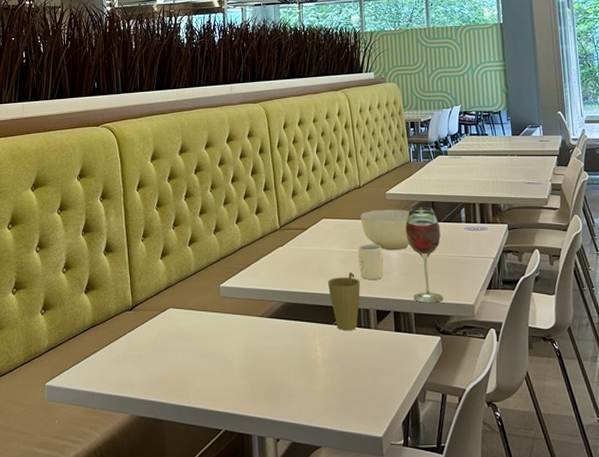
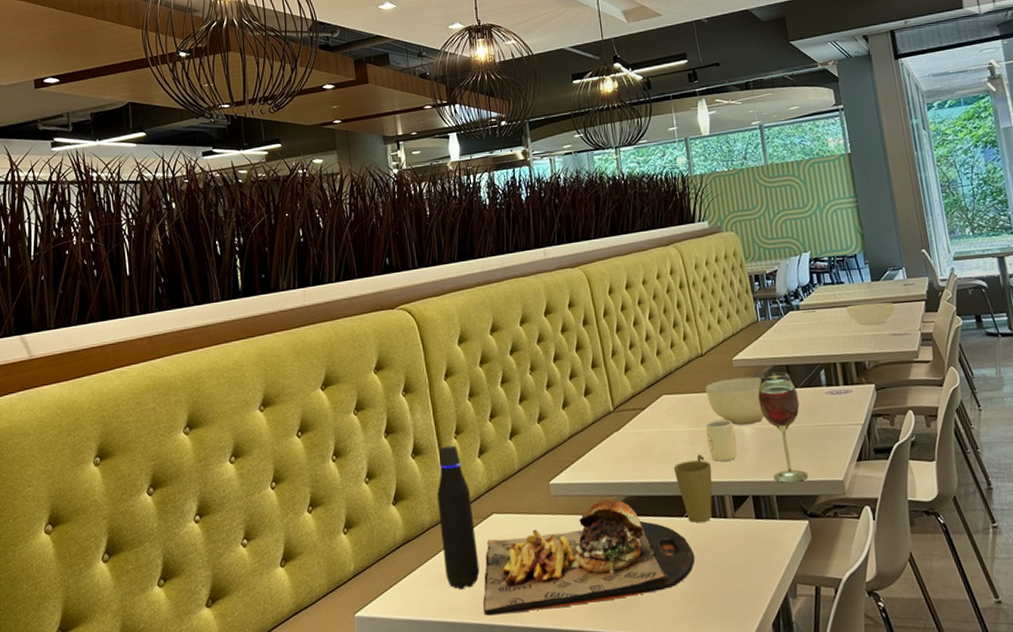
water bottle: none [123,247,154,370] -> present [437,445,480,590]
food tray: none [156,304,340,394] -> present [483,499,695,616]
bowl: none [487,154,531,173] -> present [845,302,895,326]

